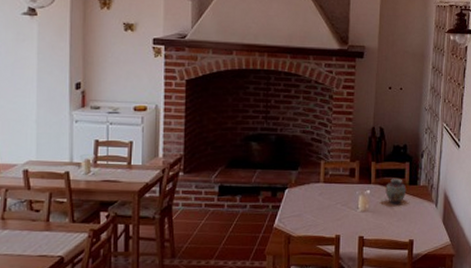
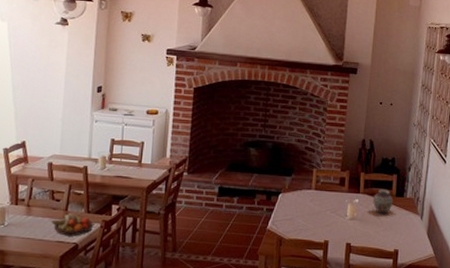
fruit bowl: none [31,224,81,249] -> present [51,213,94,236]

